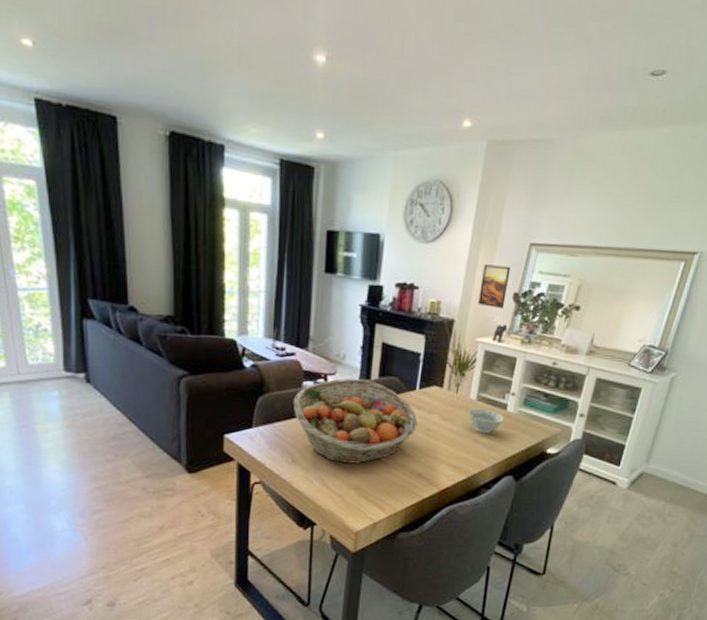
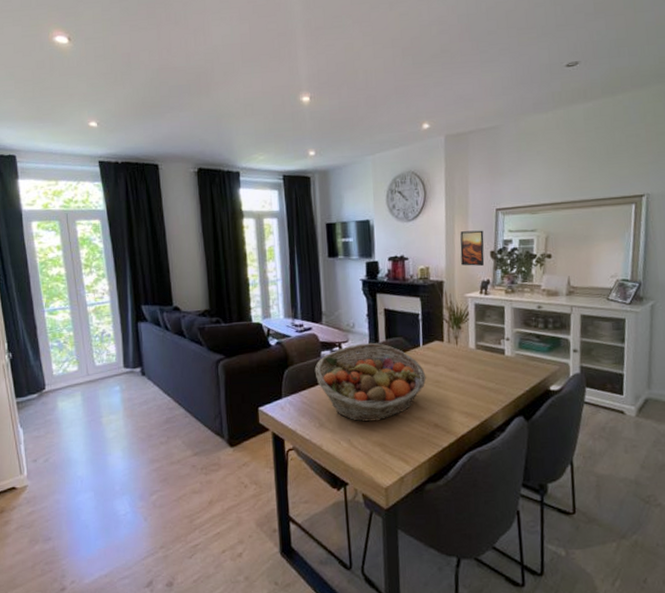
bowl: present [468,408,504,434] -> none [470,355,504,379]

